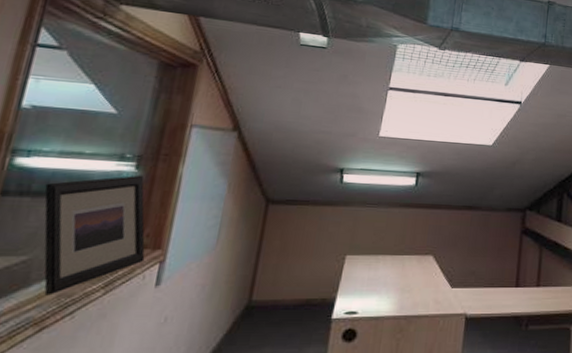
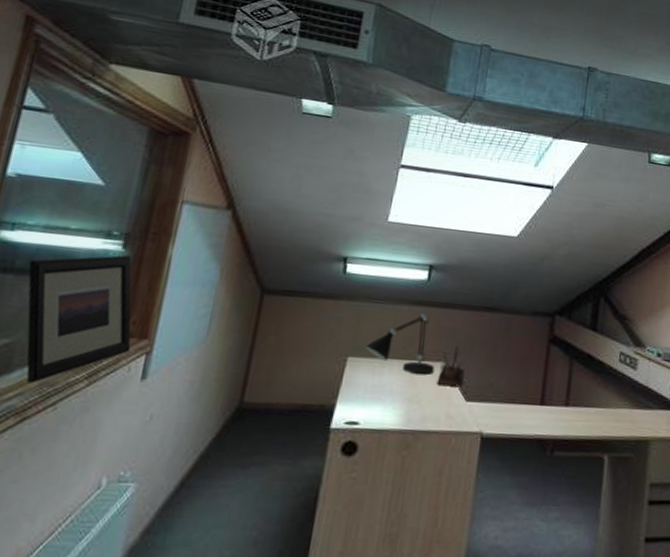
desk lamp: none [362,215,423,268] -> present [365,314,435,375]
desk organizer: none [425,241,451,276] -> present [437,346,466,388]

